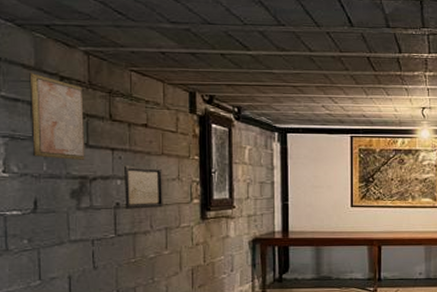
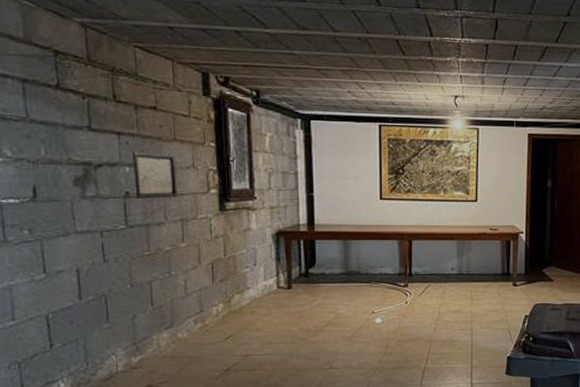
wall art: present [29,73,85,160] -> none [18,46,88,145]

